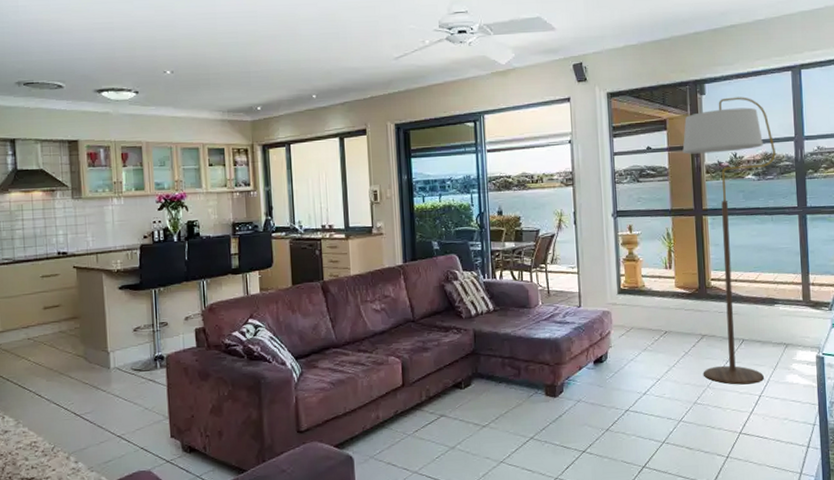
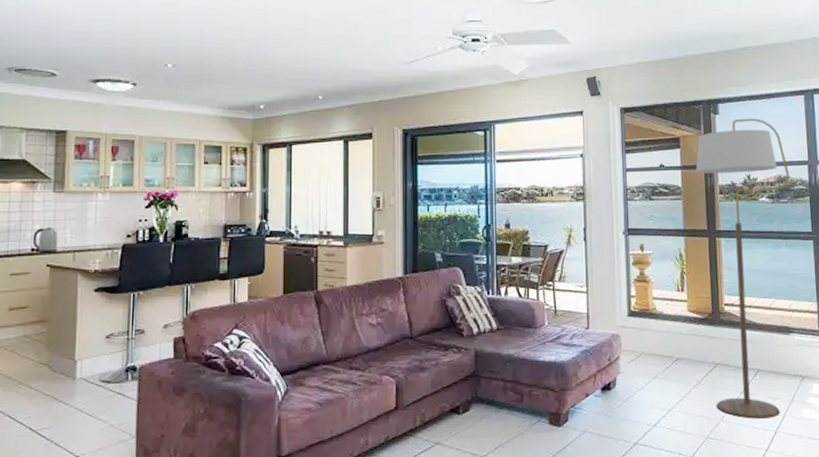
kettle: none [57,232,82,256] -> present [32,228,58,253]

